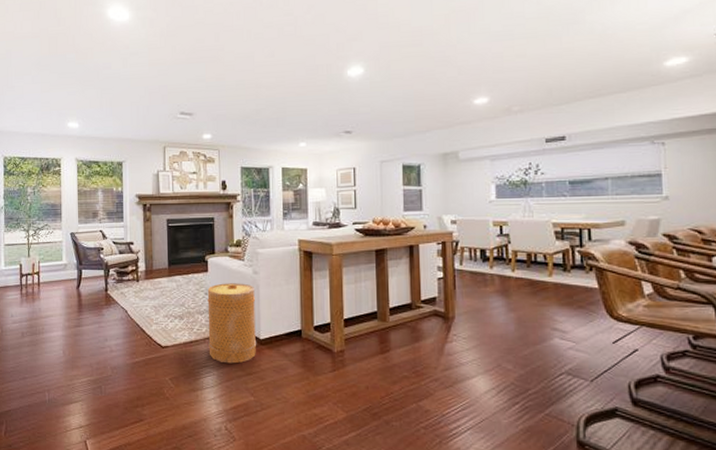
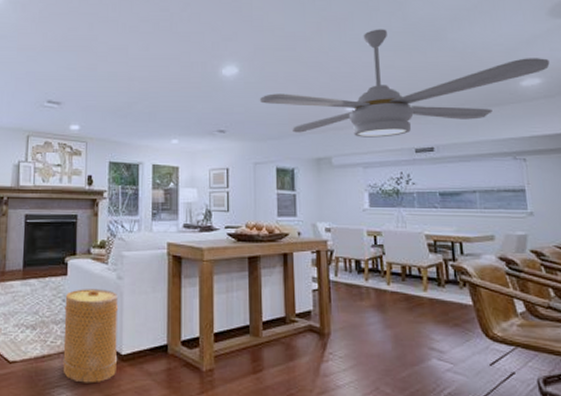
ceiling fan: none [385,16,699,130] -> present [259,29,550,138]

